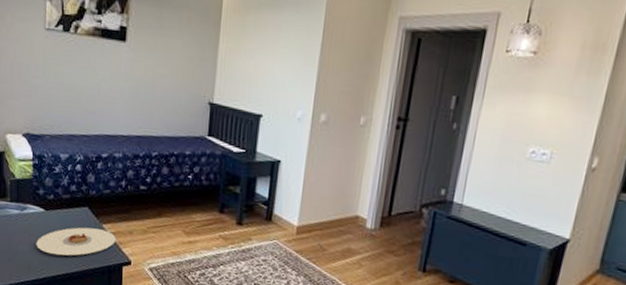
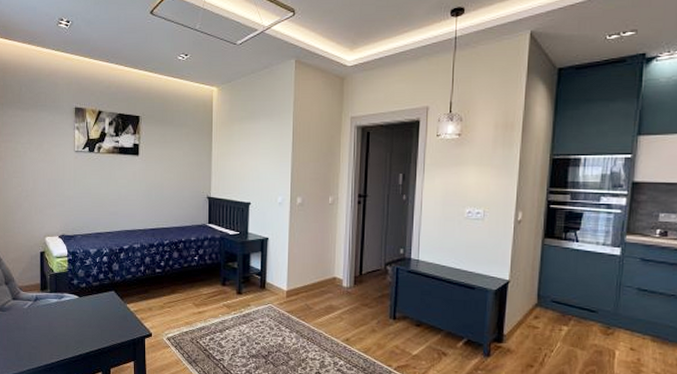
plate: present [36,227,116,256] -> none [72,308,138,334]

